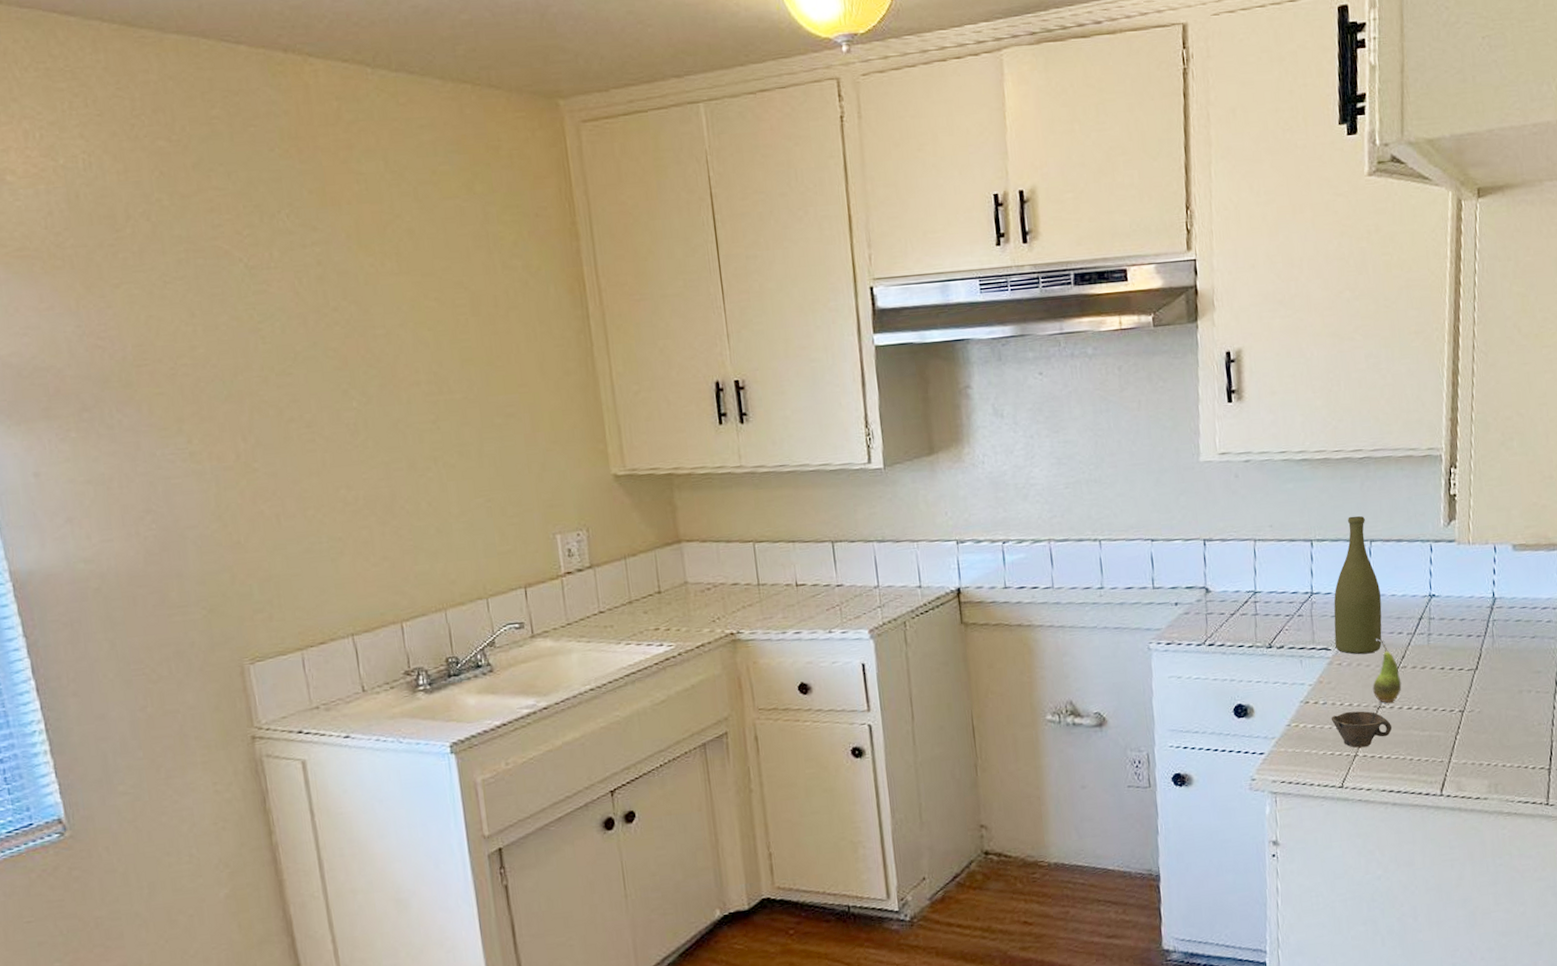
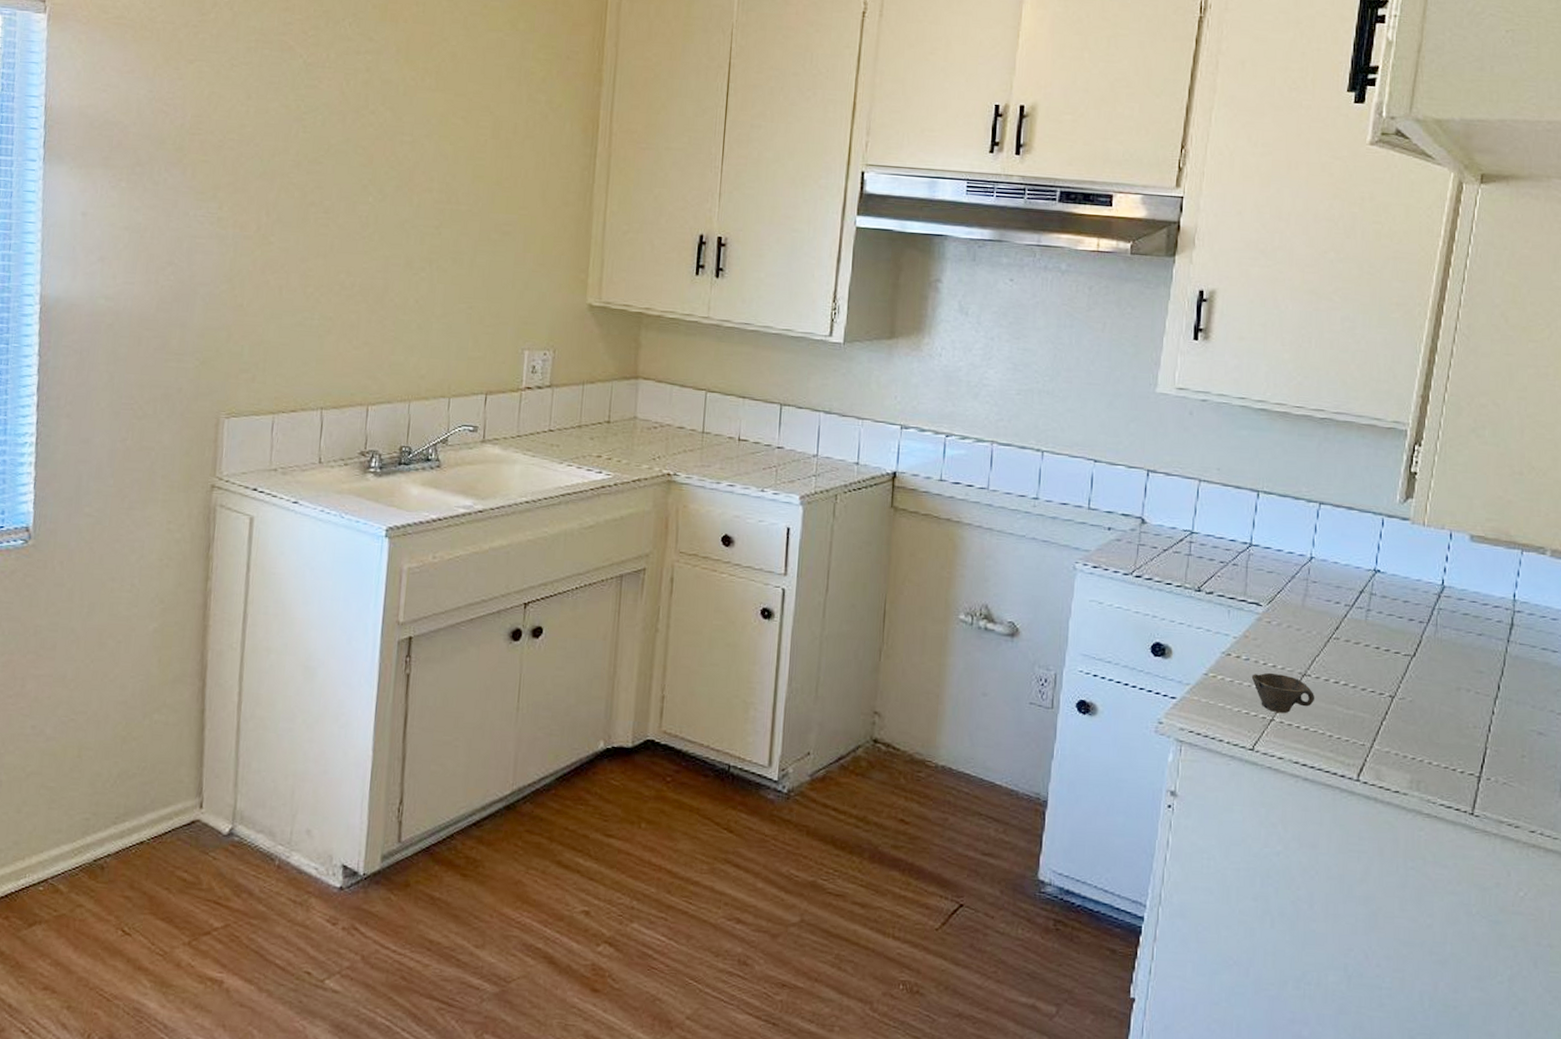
bottle: present [1334,515,1382,654] -> none [1268,474,1323,618]
fruit: present [1372,637,1402,703] -> none [1300,602,1332,672]

